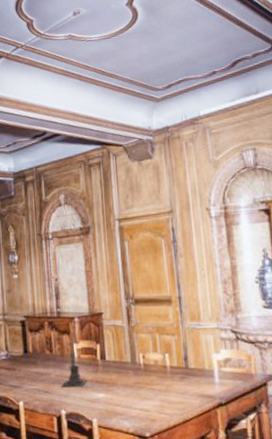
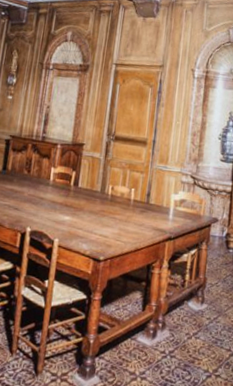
candle holder: present [61,336,87,387] -> none [32,161,57,209]

